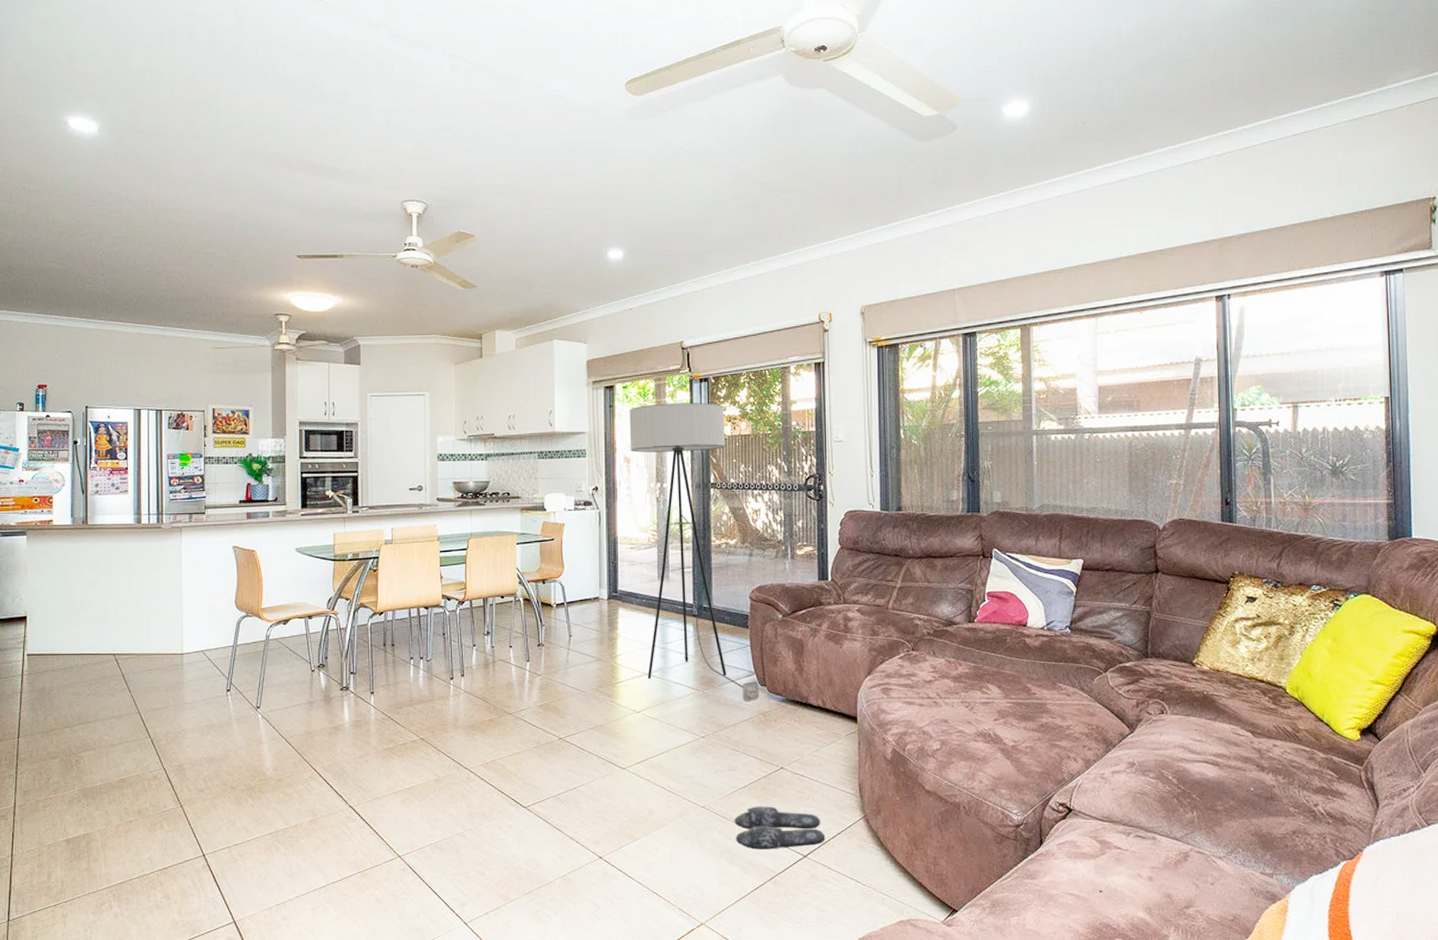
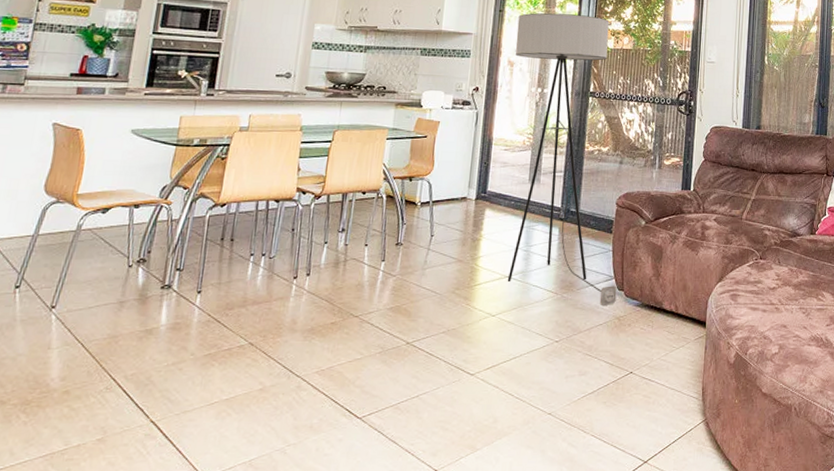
slippers: present [735,806,825,850] -> none [580,411,667,457]

